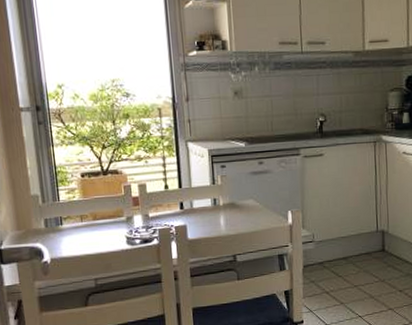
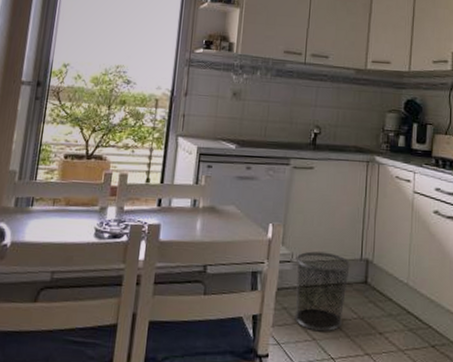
waste bin: none [317,229,369,297] -> present [294,251,351,332]

